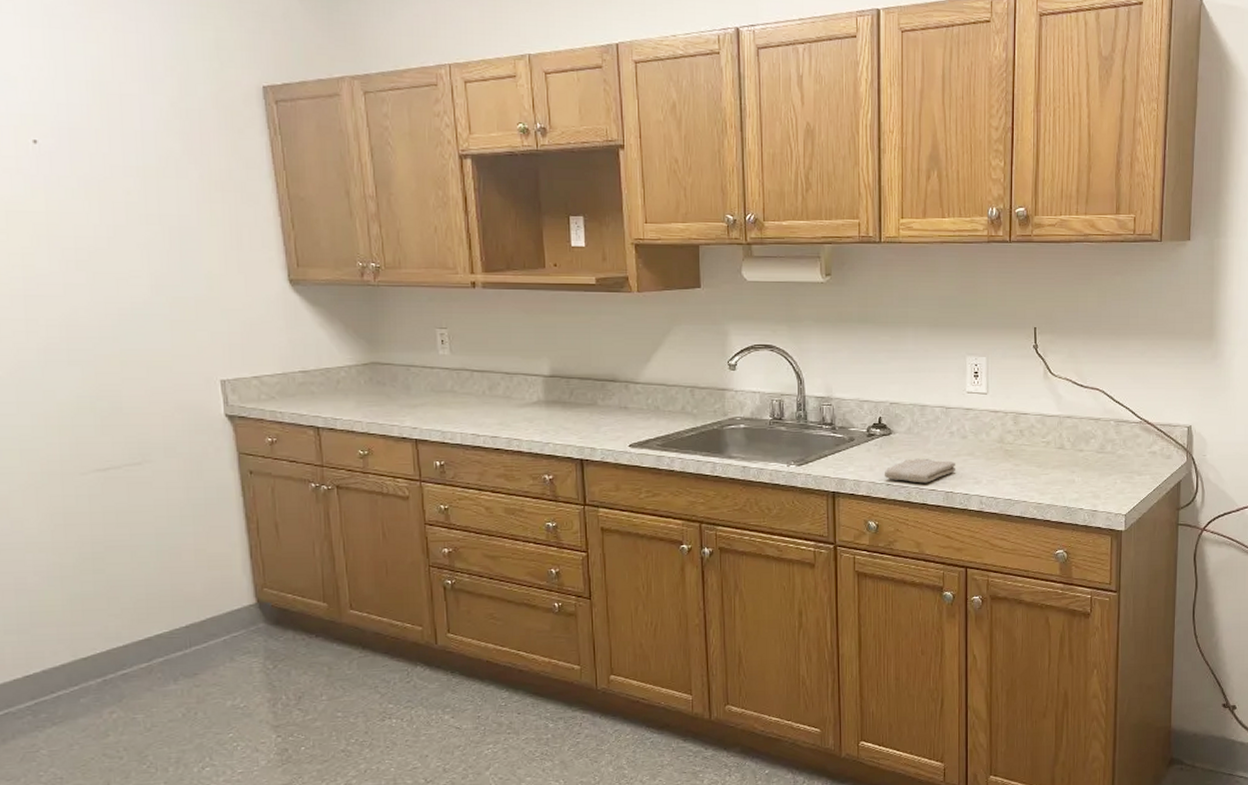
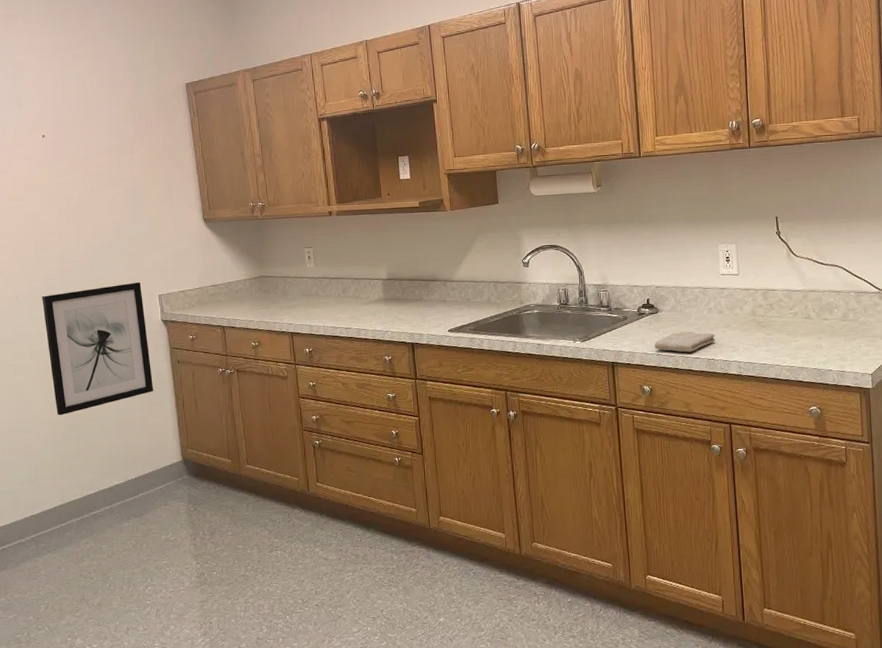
wall art: none [36,360,214,541] -> present [42,282,154,416]

